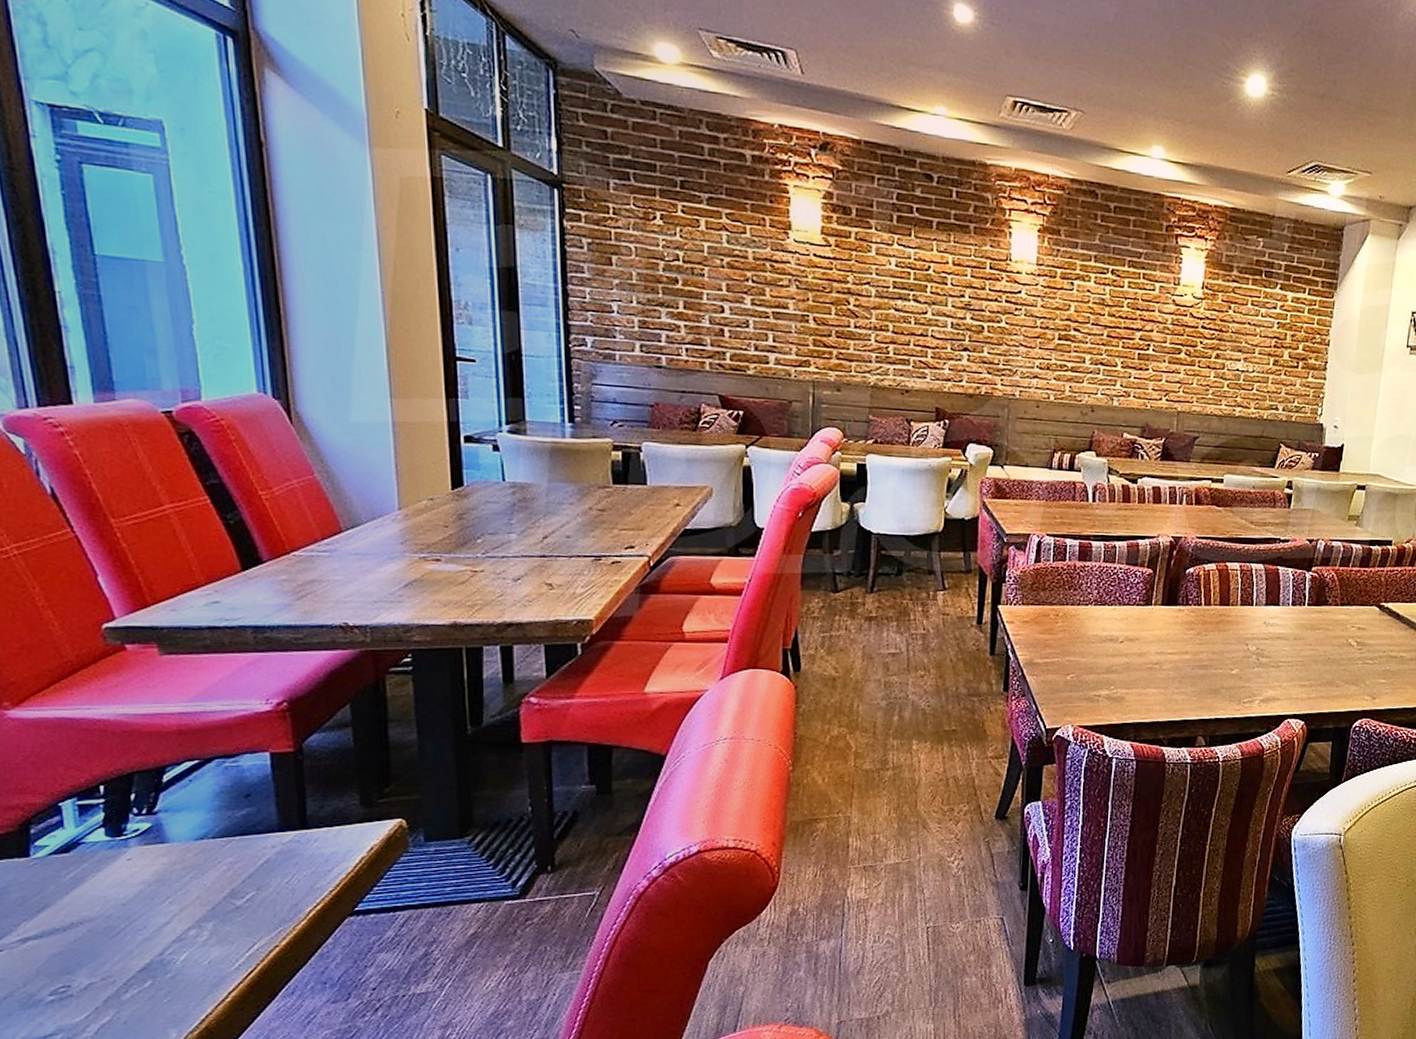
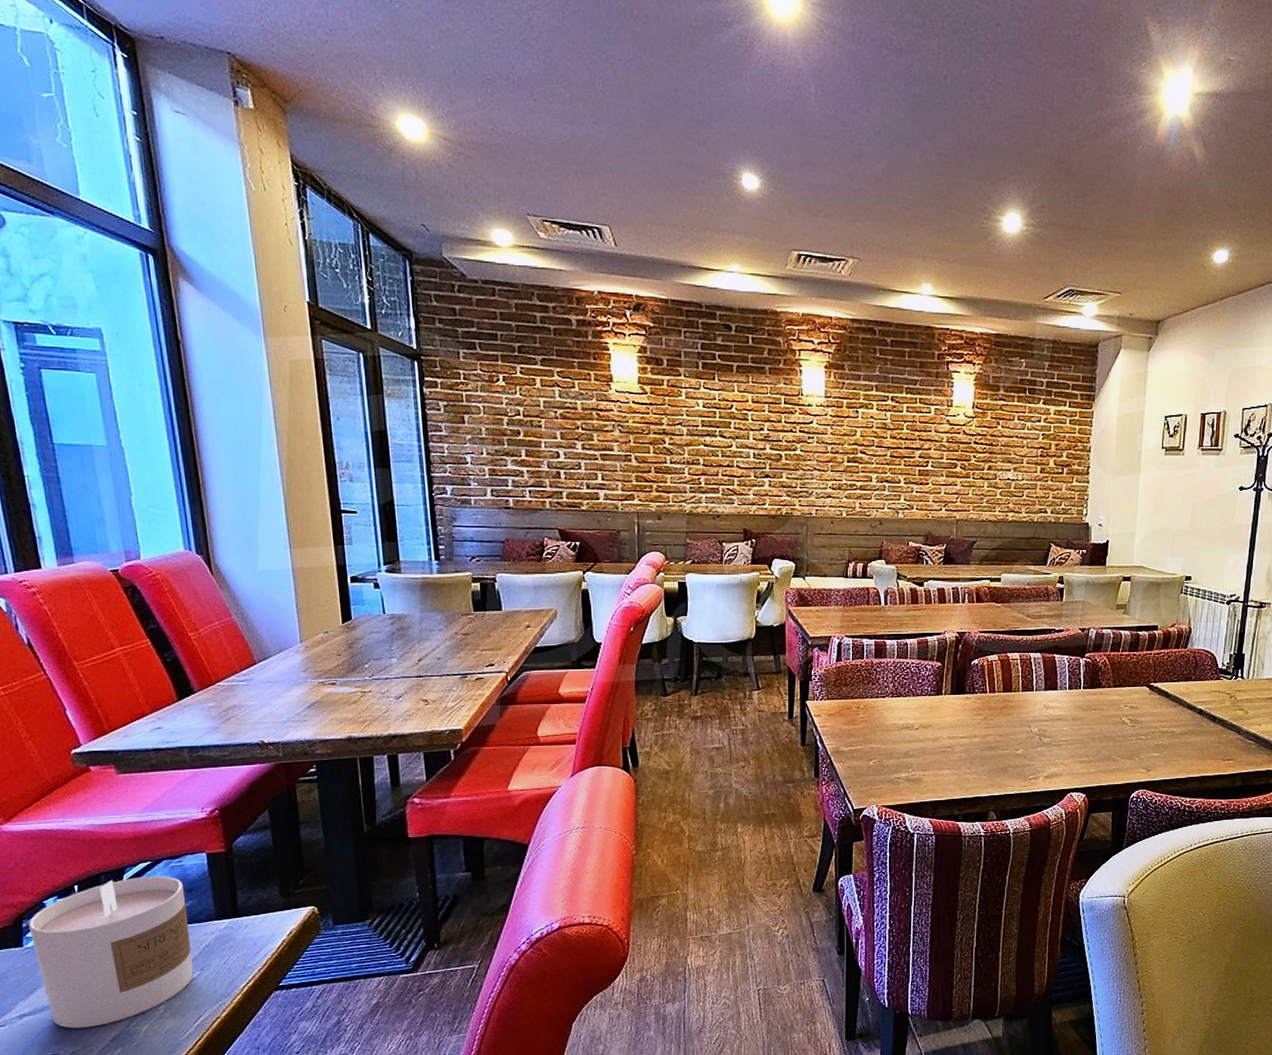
candle: none [38,777,247,956] -> present [28,876,194,1029]

